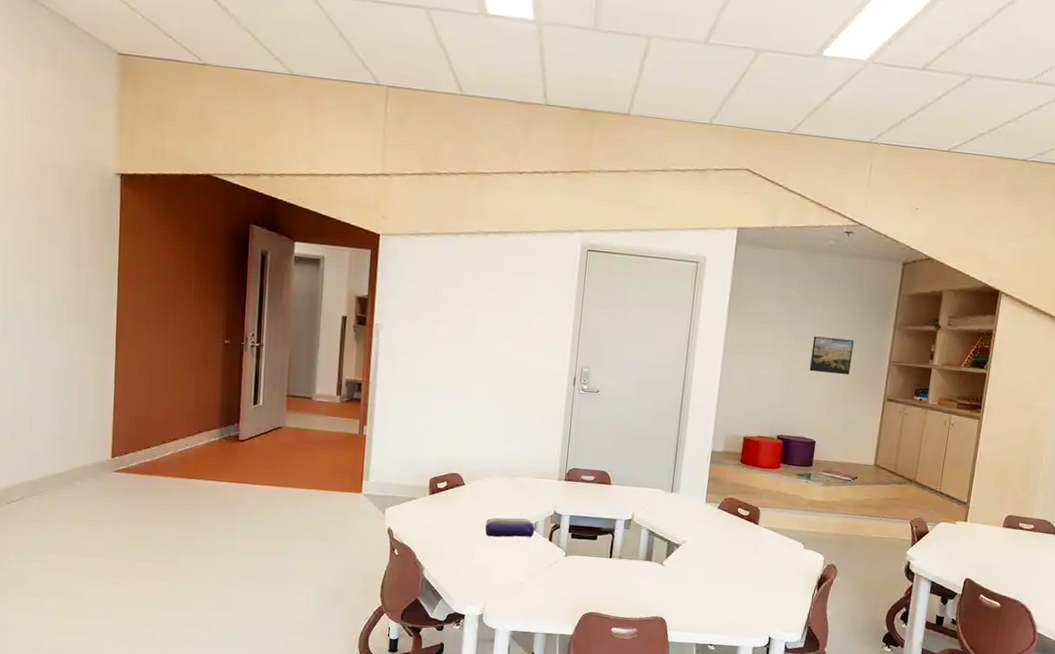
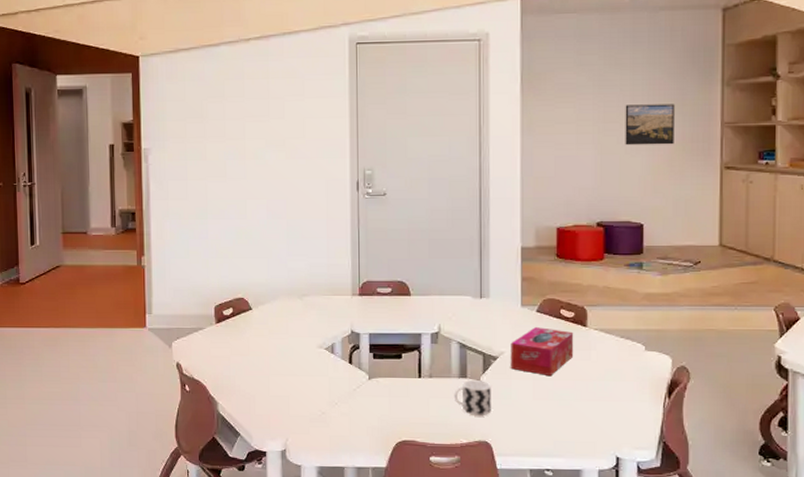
pencil case: present [484,517,535,537] -> none [278,341,332,364]
cup: none [638,563,672,596] -> present [454,379,491,417]
tissue box: none [690,521,747,565] -> present [510,327,574,377]

